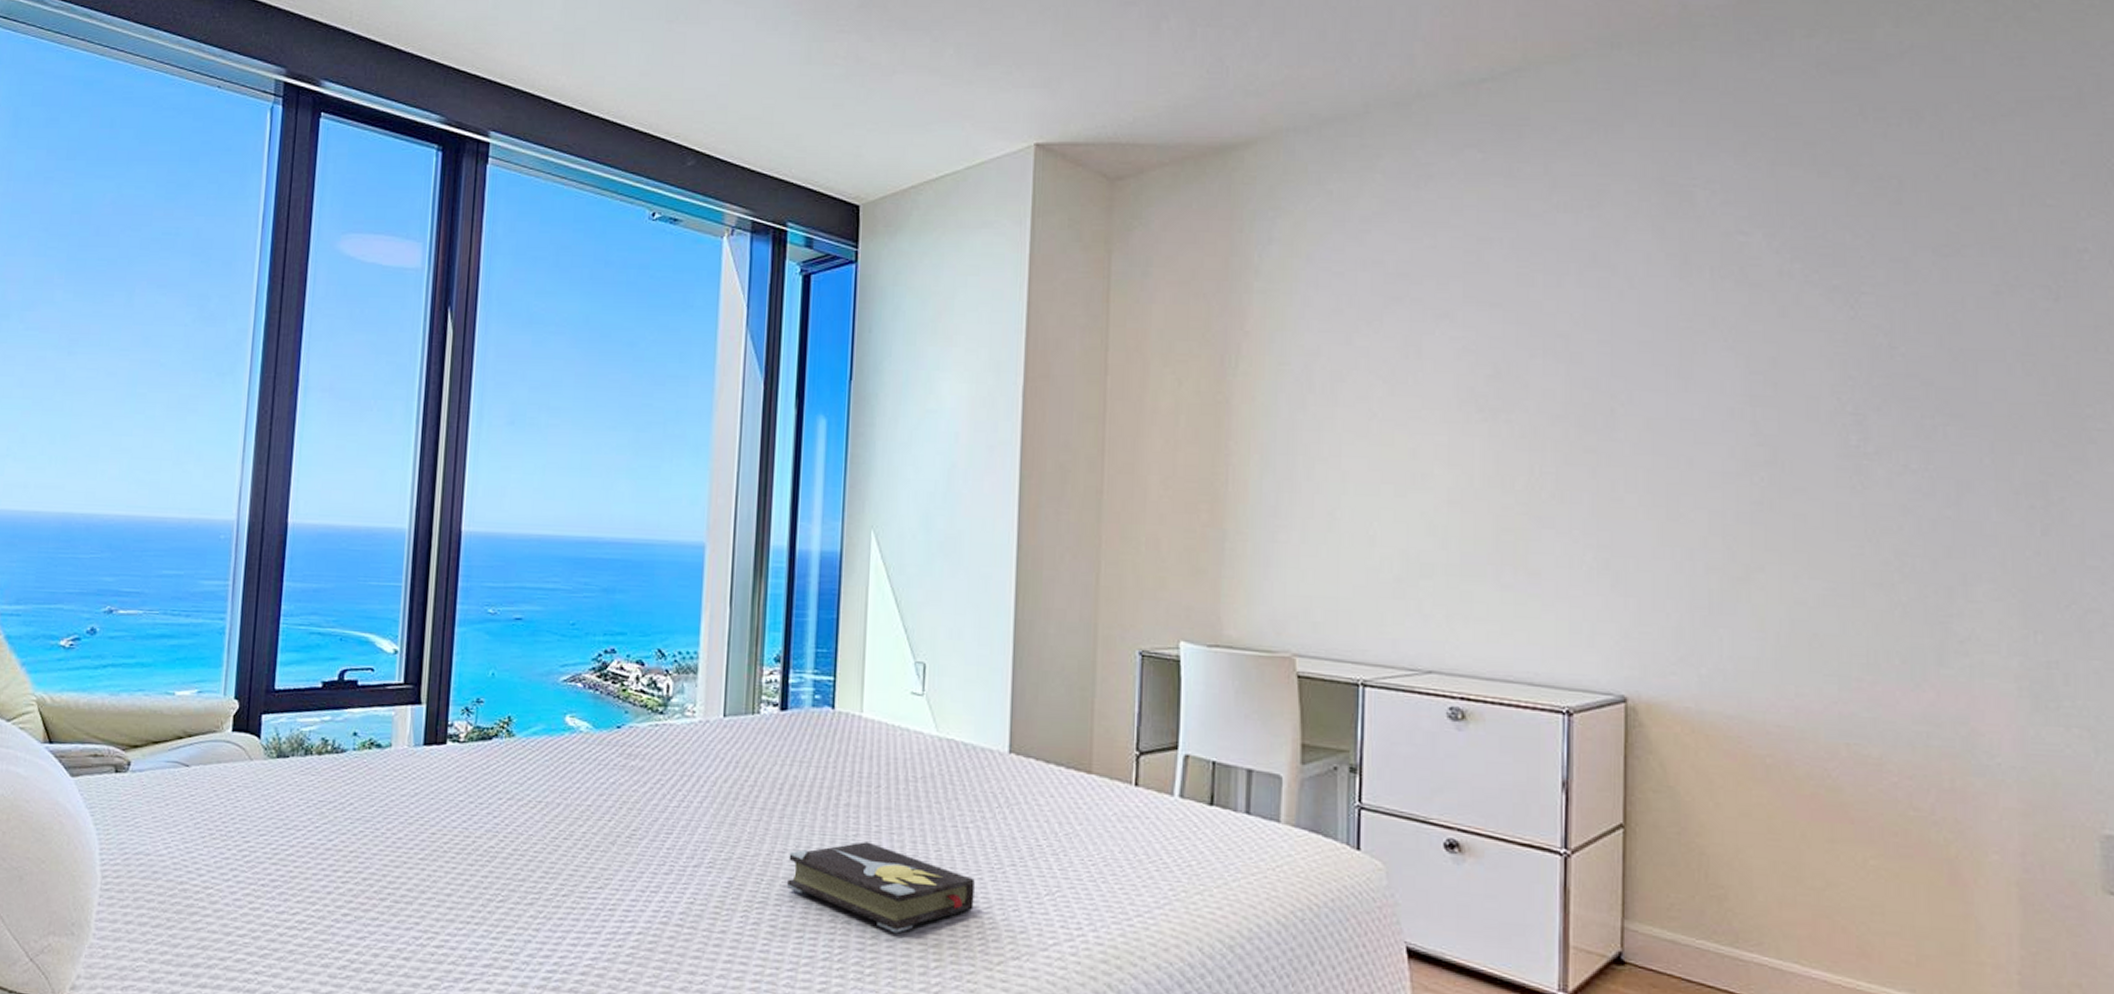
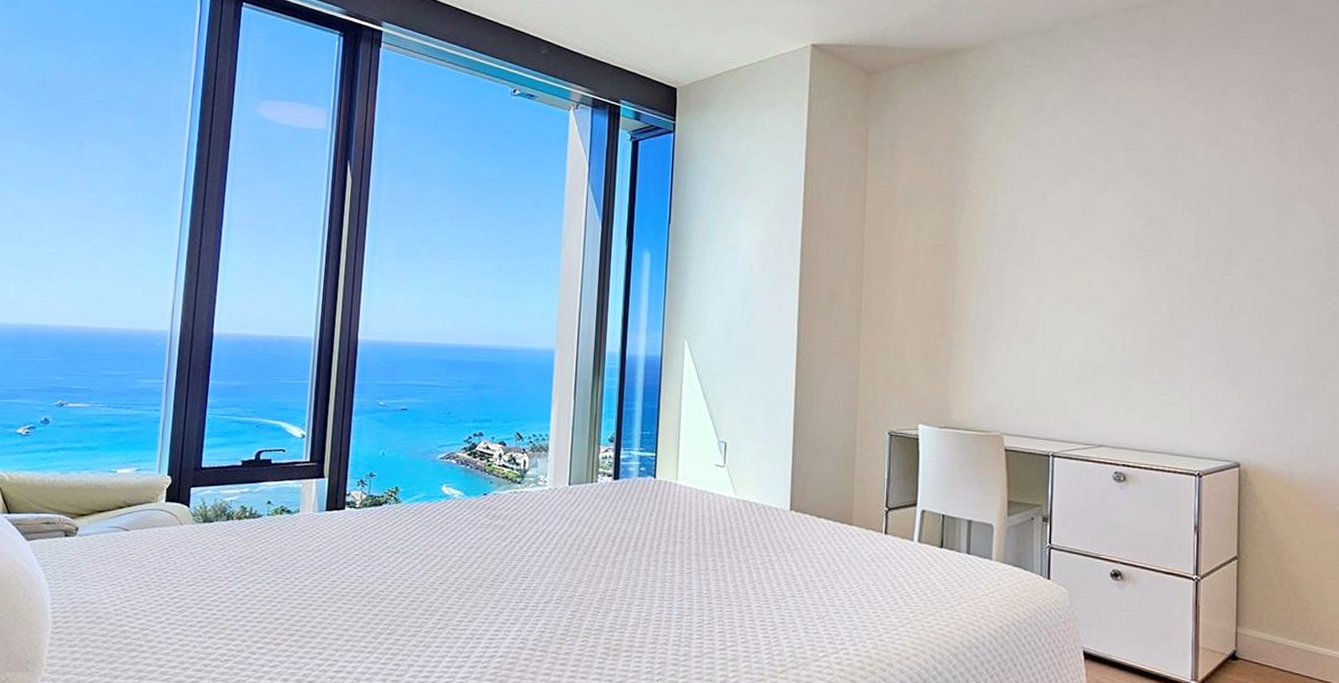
hardback book: present [787,842,975,934] -> none [618,581,763,651]

